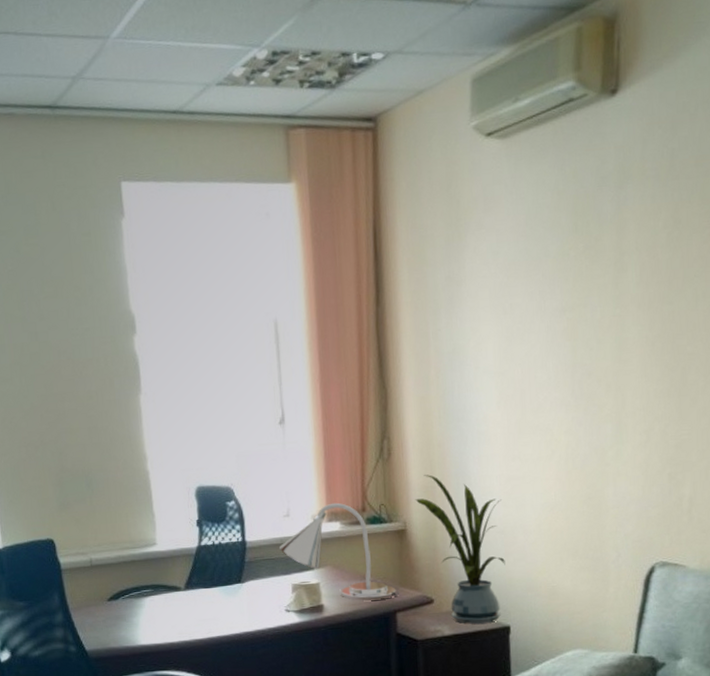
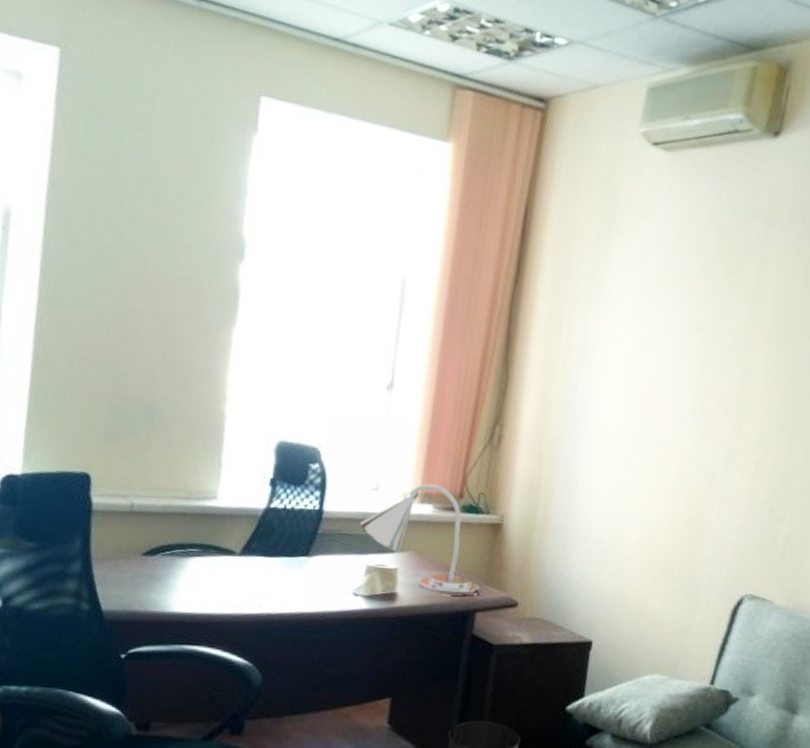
house plant: present [415,475,505,624] -> none [517,469,606,636]

